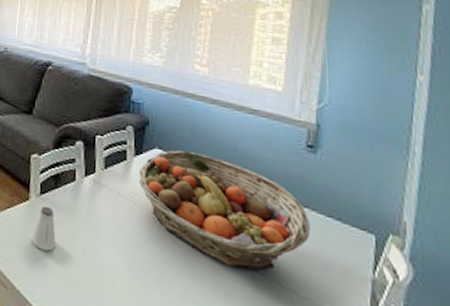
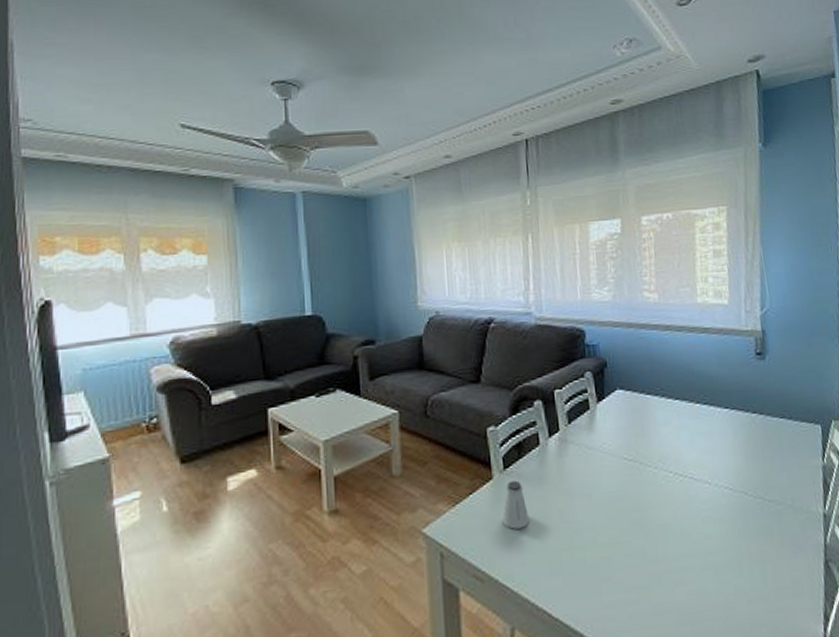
fruit basket: present [138,150,311,271] -> none [604,384,768,491]

